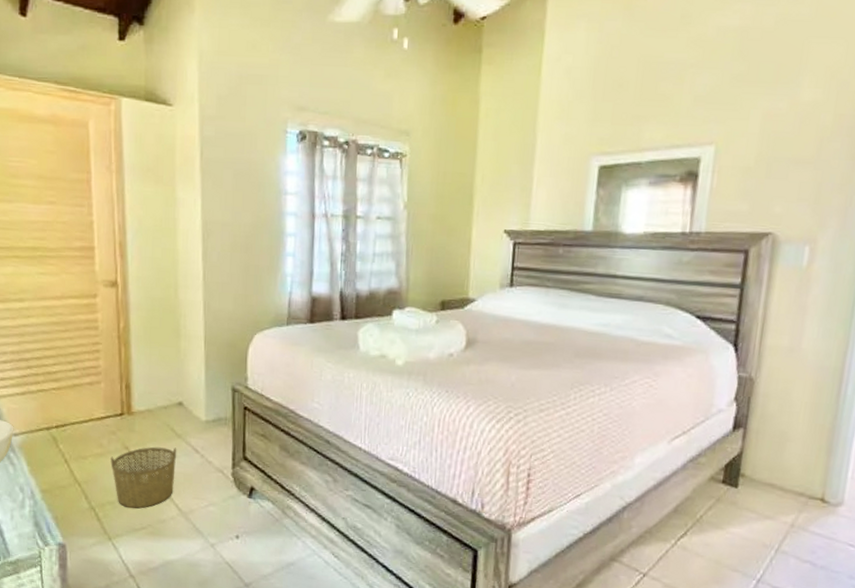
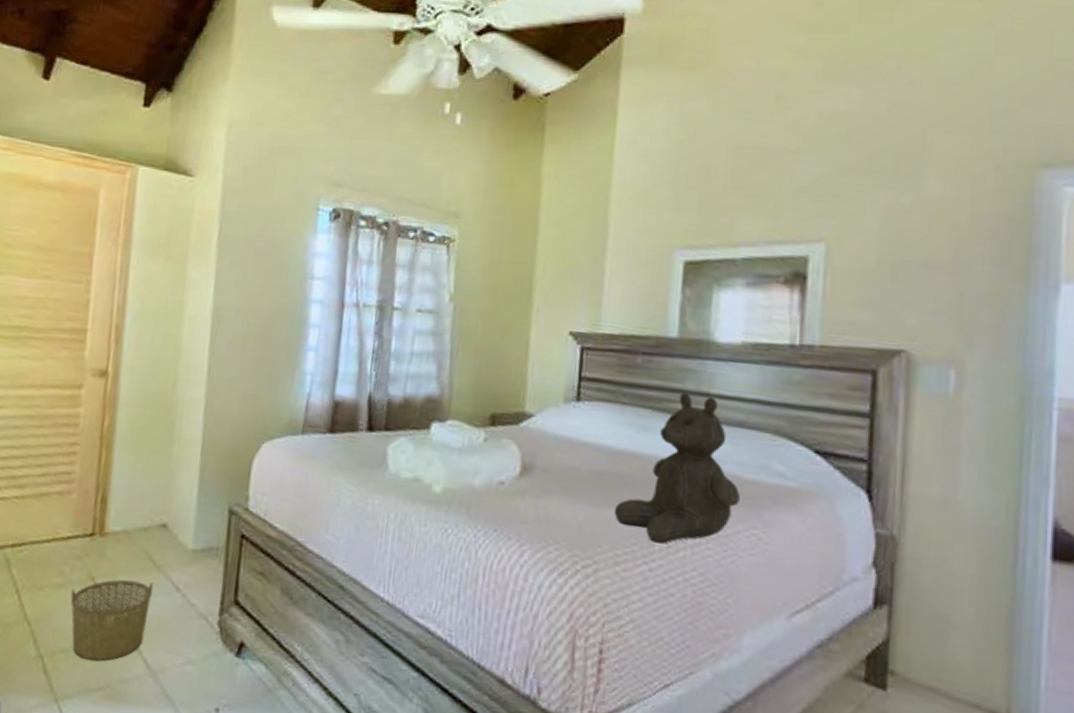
teddy bear: none [539,275,637,394] -> present [614,391,740,544]

